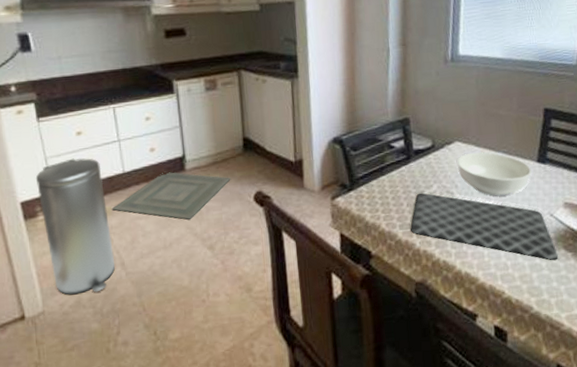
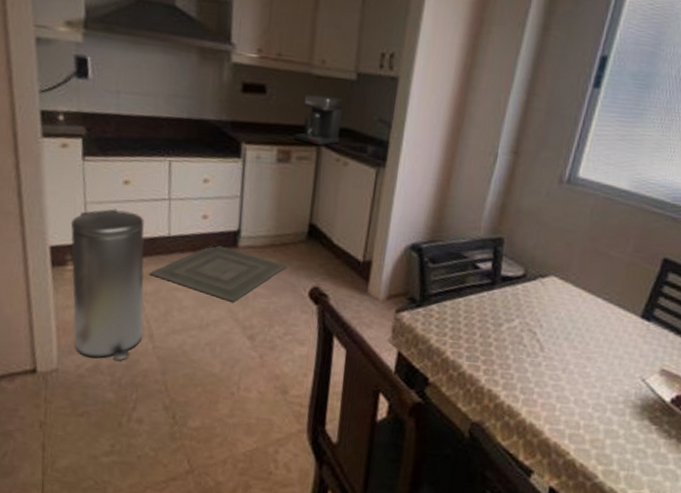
coffee maker: none [217,27,255,71] -> present [295,94,343,146]
placemat: present [410,192,559,261] -> none [478,325,642,431]
bowl: present [456,152,532,196] -> none [547,292,632,348]

